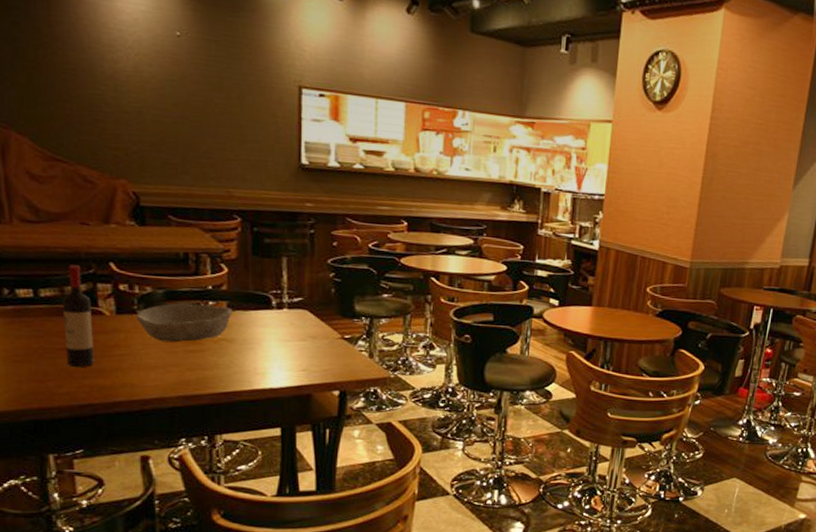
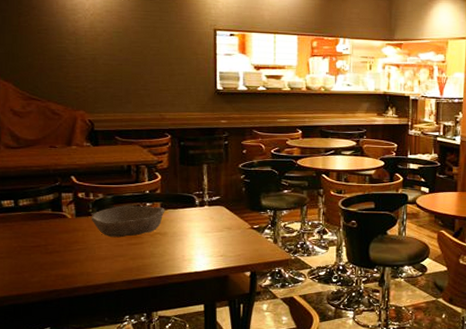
wine bottle: present [62,265,94,367] -> none [35,179,59,260]

